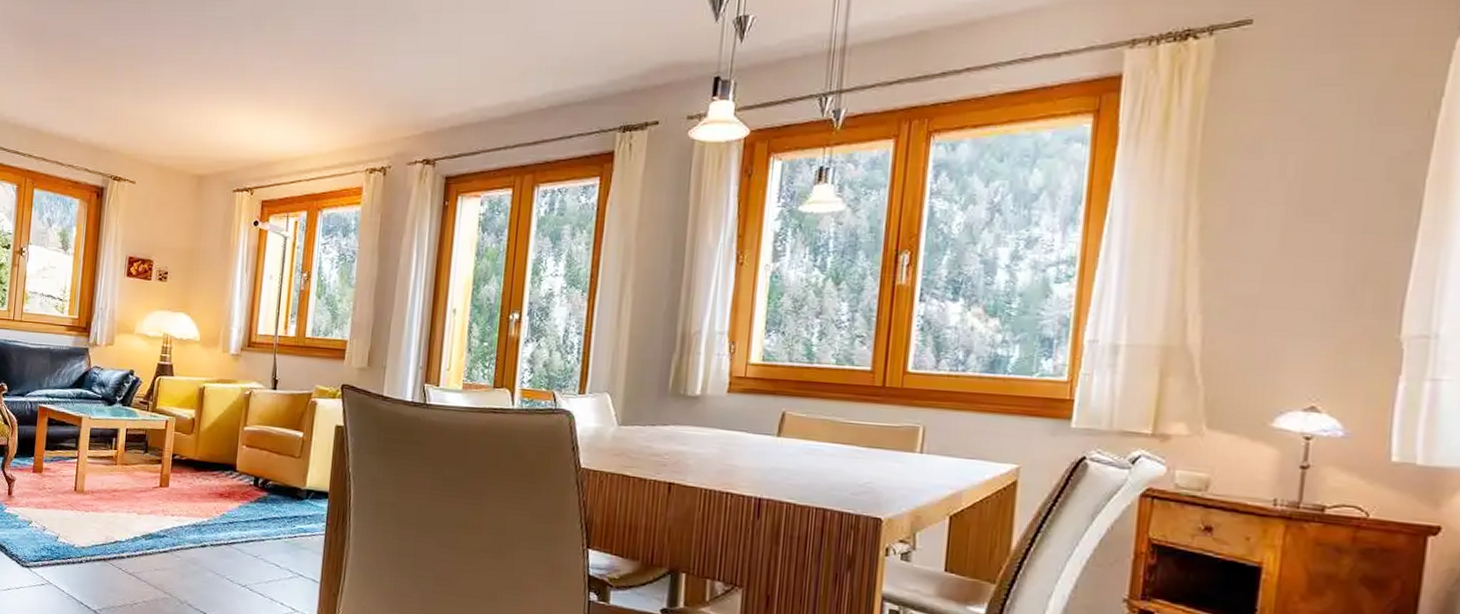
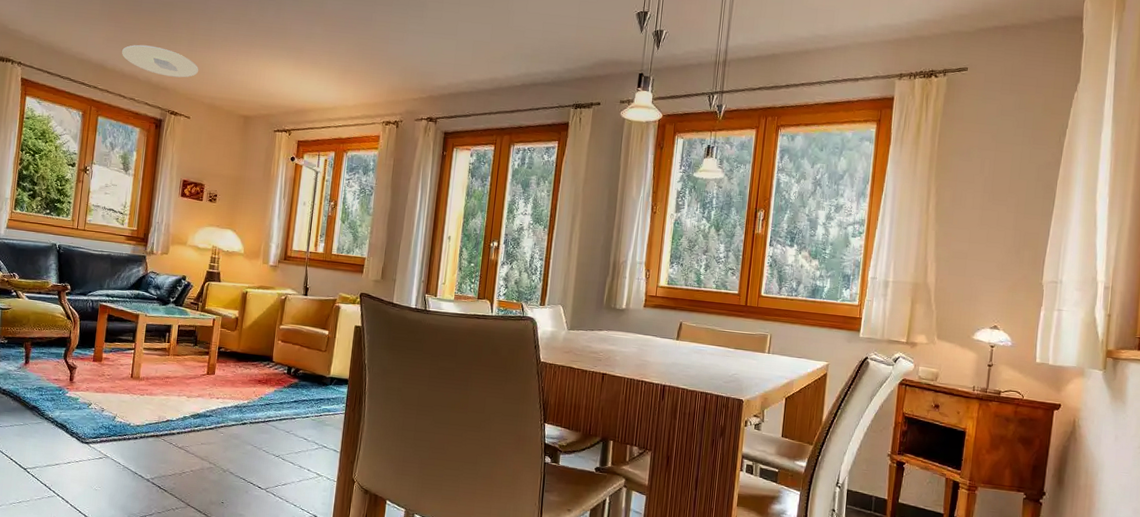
ceiling light: none [58,101,145,136] -> present [122,44,199,78]

